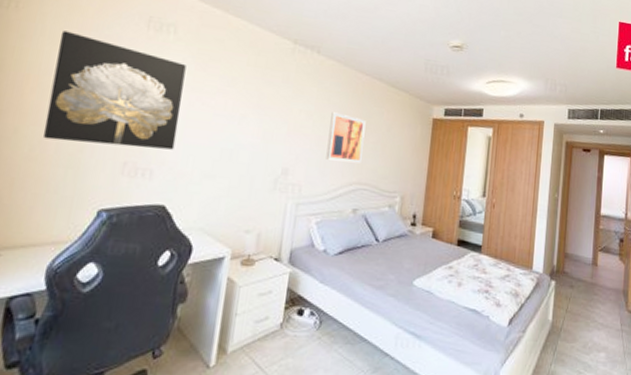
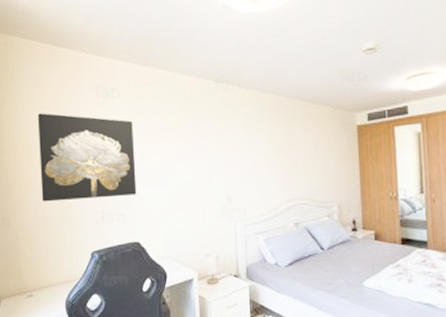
wall art: present [326,112,366,164] -> none [260,137,295,182]

